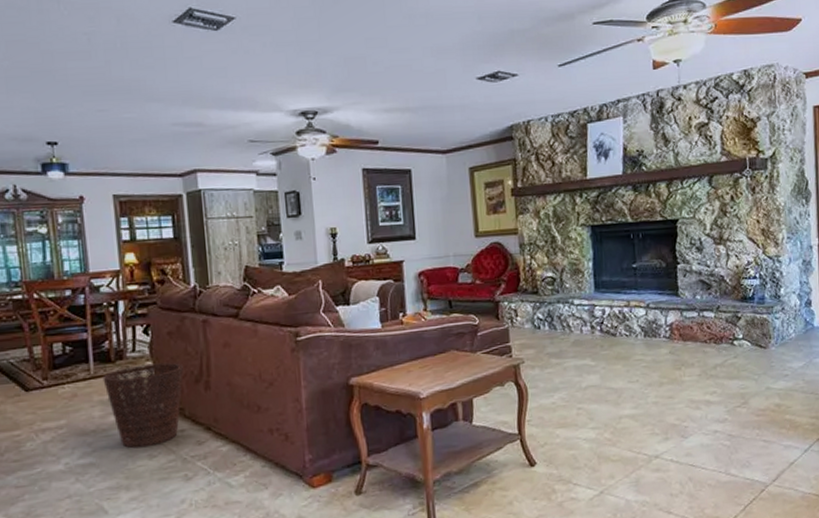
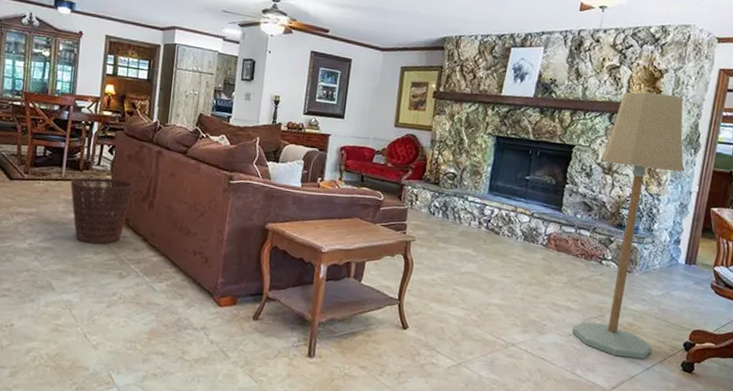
floor lamp: none [710,143,806,445] -> present [572,92,684,359]

